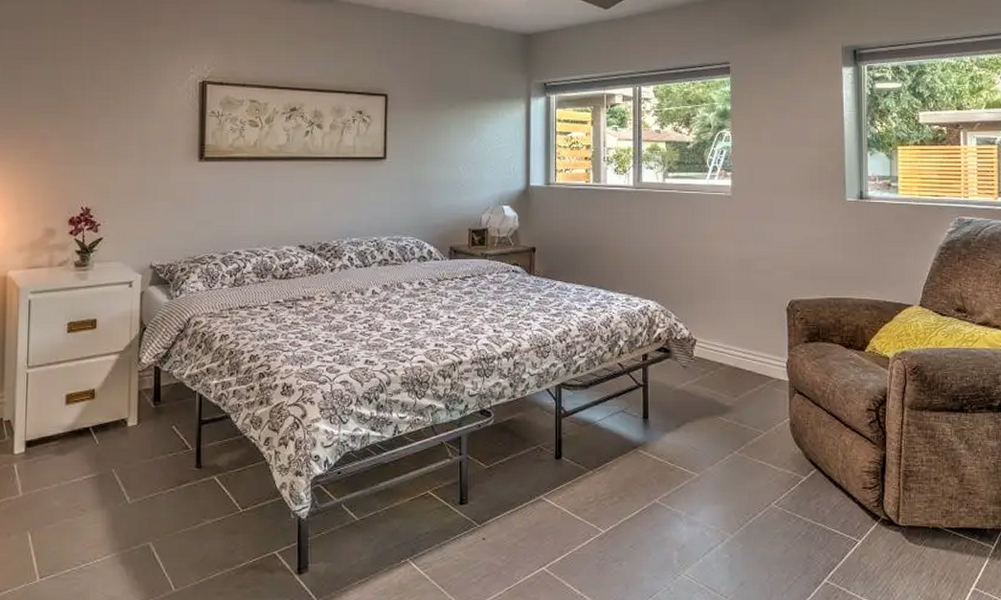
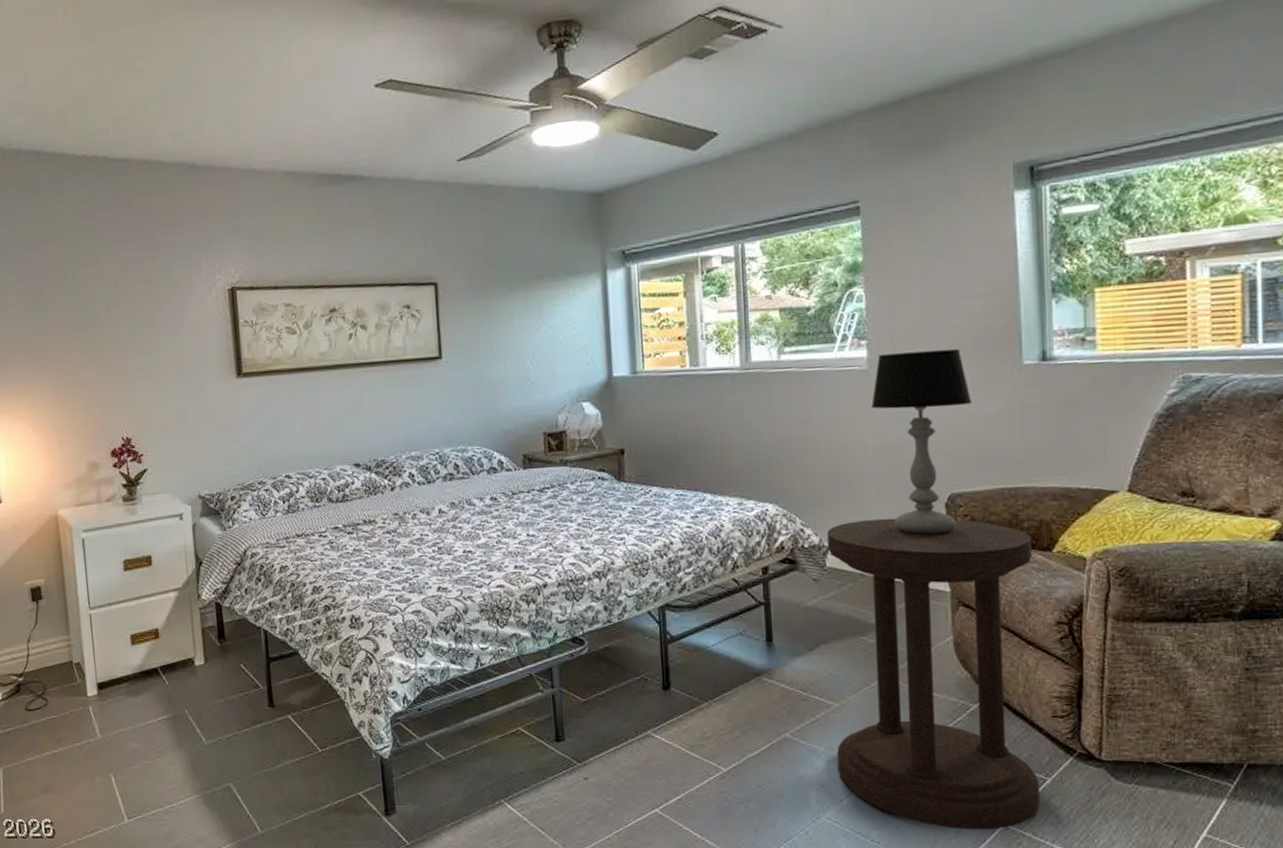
side table: none [695,318,853,585] -> present [826,518,1041,830]
table lamp: none [733,185,809,333] -> present [871,349,973,535]

